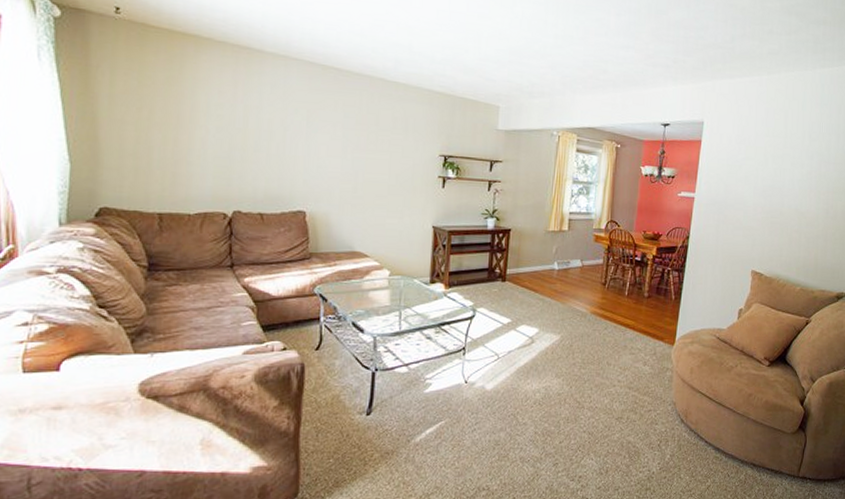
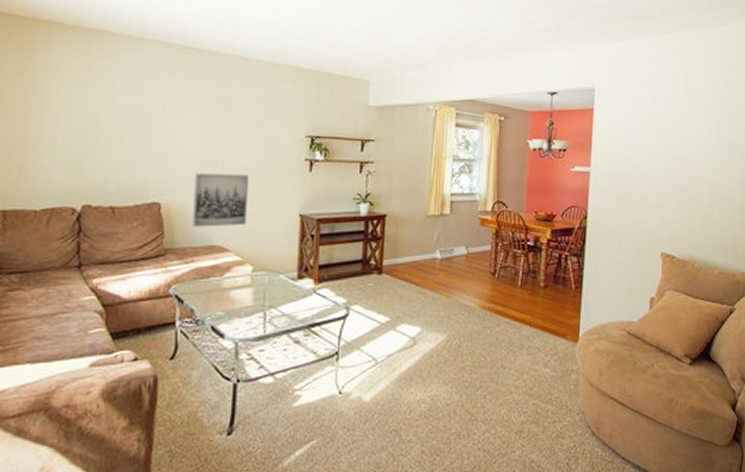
wall art: none [334,185,388,235] -> present [191,173,250,227]

